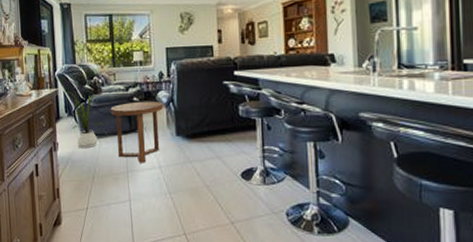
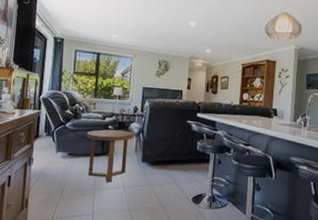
house plant: present [67,91,104,149] -> none [49,114,79,166]

